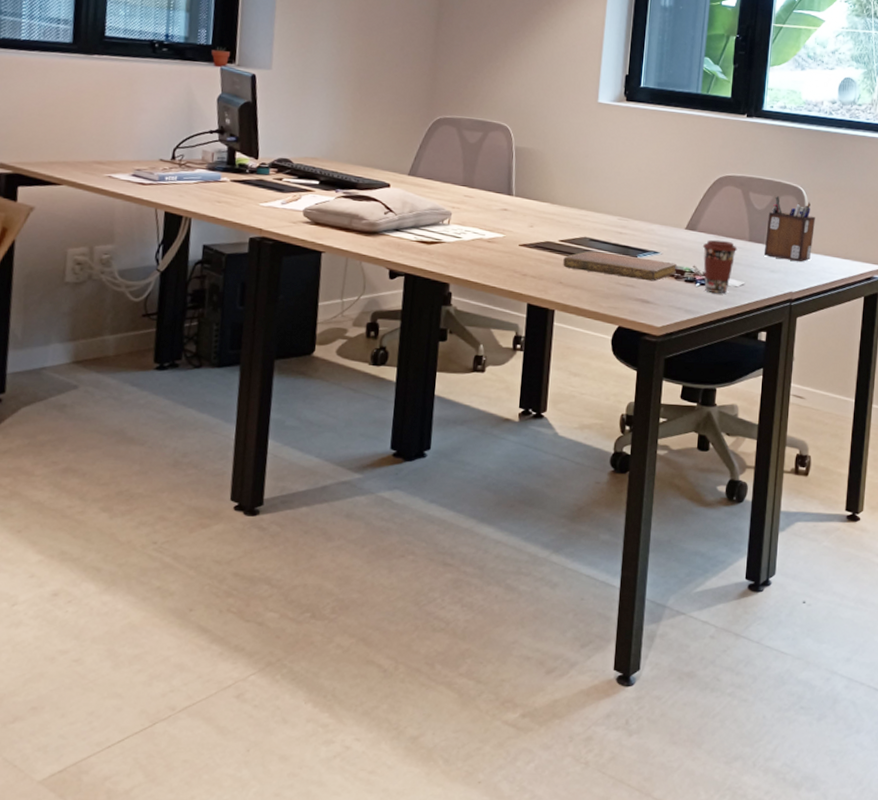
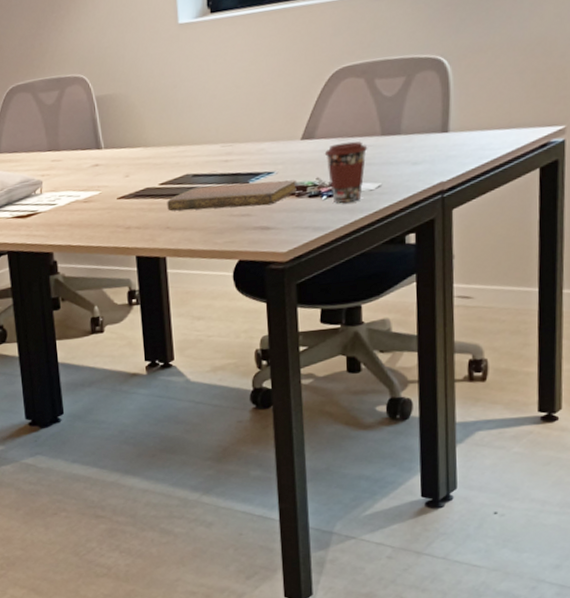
desk organizer: present [763,195,815,262] -> none [401,72,464,148]

